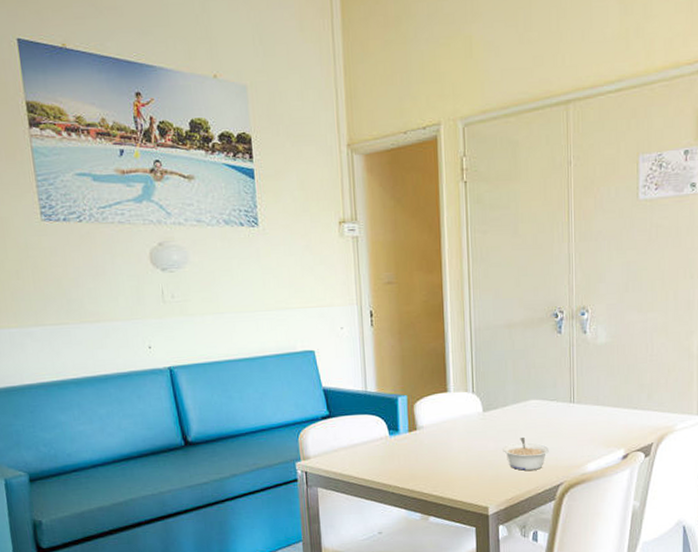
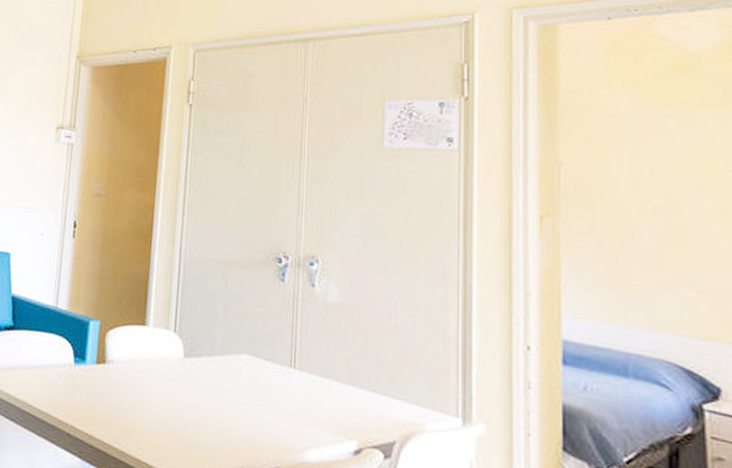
legume: present [503,436,549,471] -> none [203,397,260,444]

